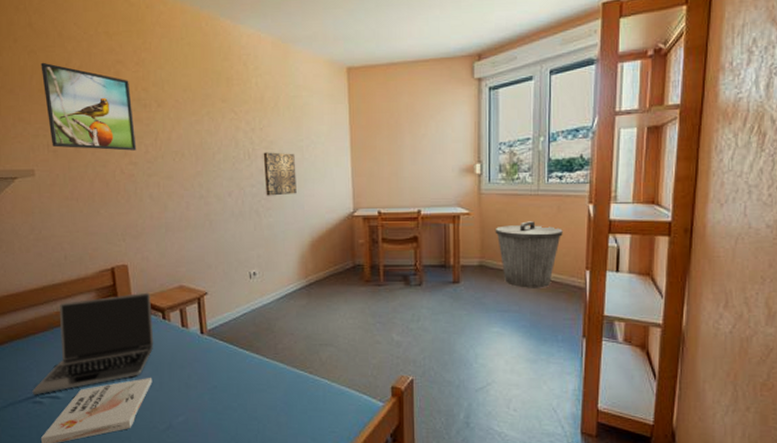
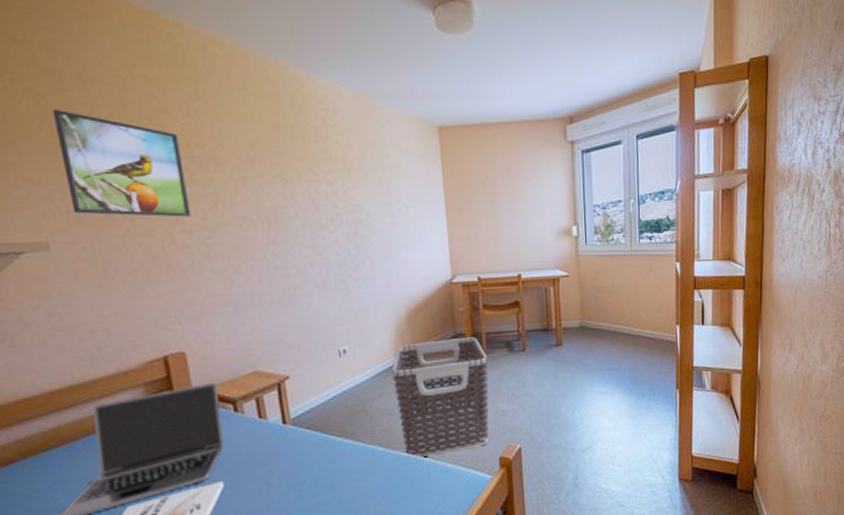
wall art: present [263,152,297,196] -> none [348,217,389,265]
clothes hamper: none [296,269,385,378] -> present [392,337,489,459]
trash can: present [495,221,563,288] -> none [593,281,655,347]

